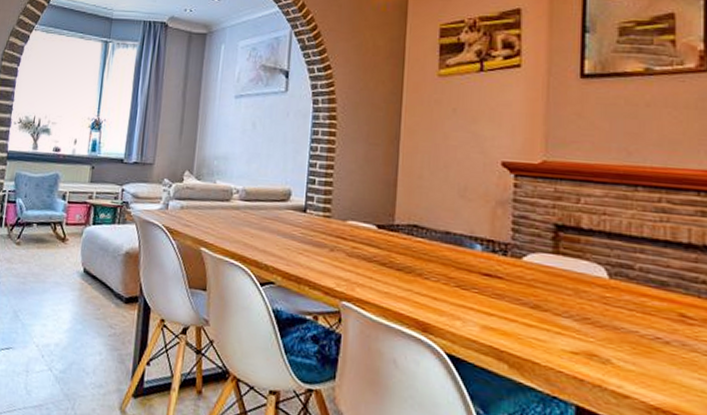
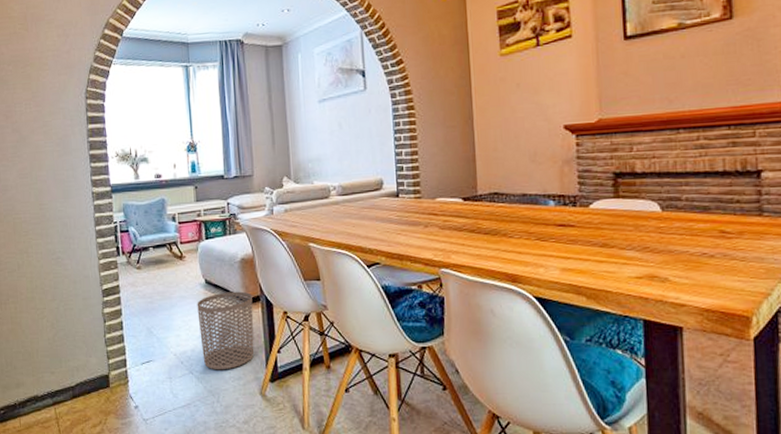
waste bin: none [65,285,130,374] -> present [197,291,255,370]

